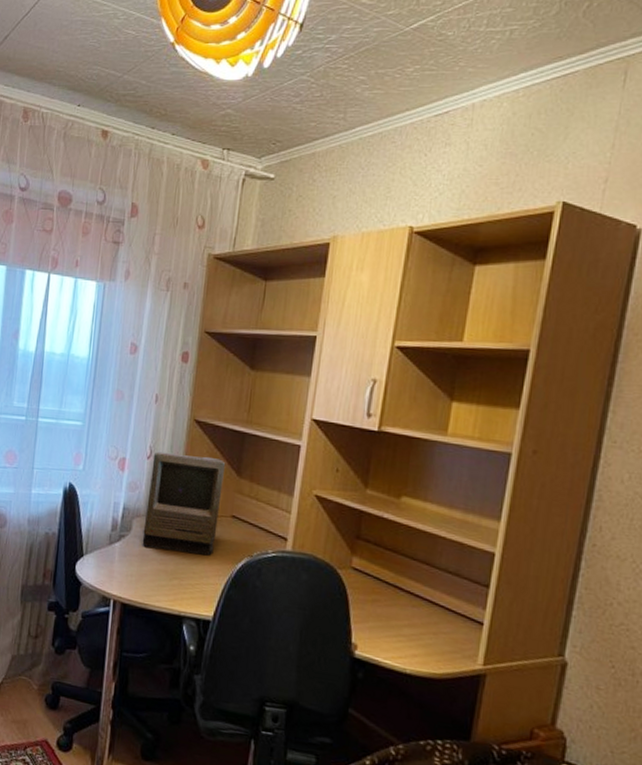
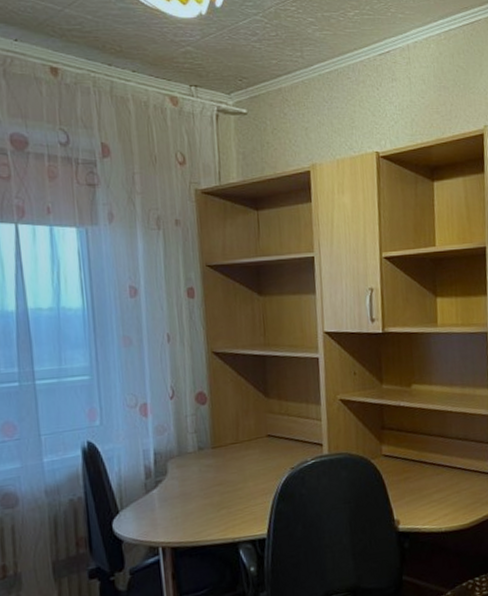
computer: present [142,451,226,556] -> none [176,385,256,486]

